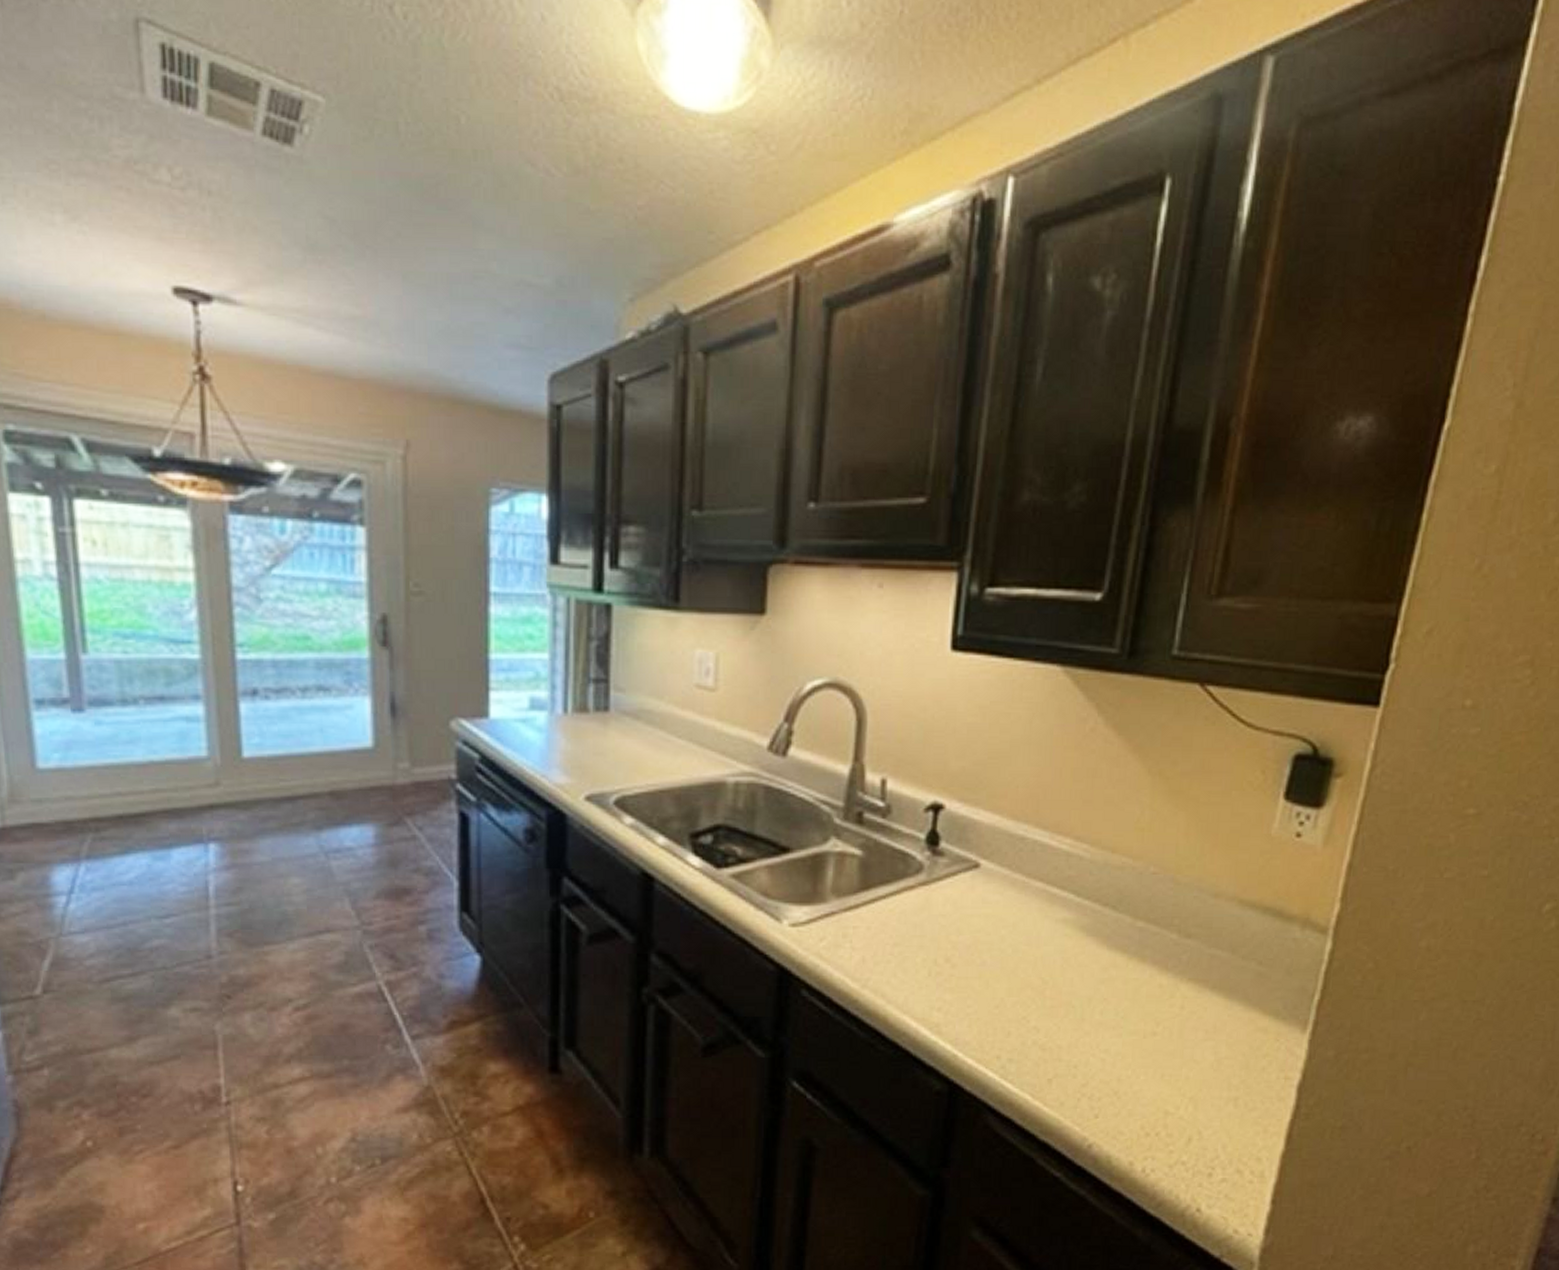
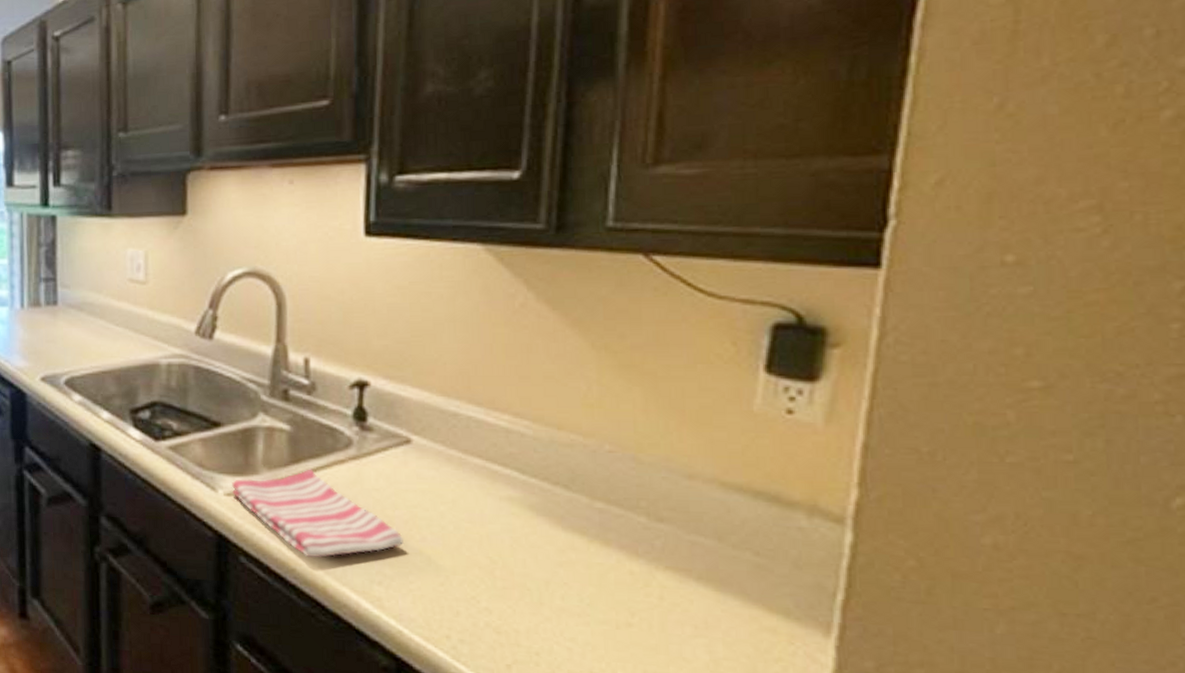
dish towel: none [796,895,966,988] -> present [231,468,405,559]

